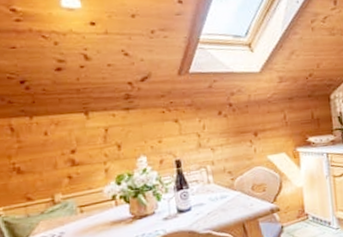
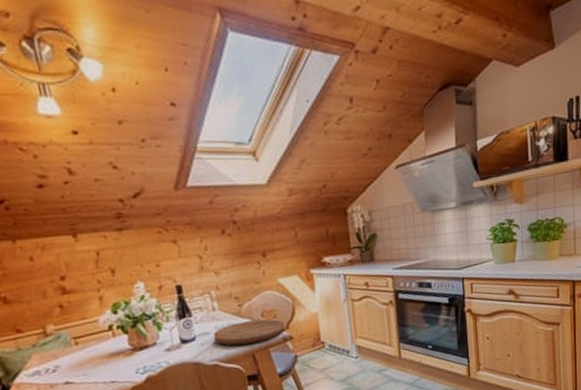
cutting board: none [208,192,274,216] -> present [214,319,286,346]

